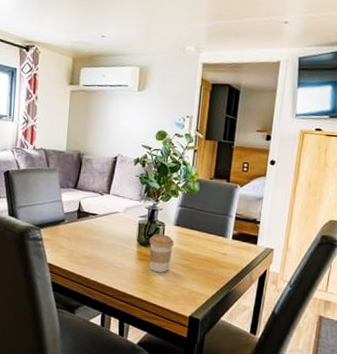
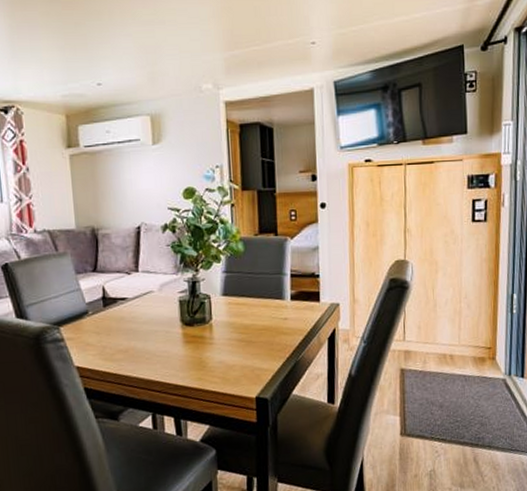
coffee cup: present [149,233,175,273] -> none [194,308,225,354]

